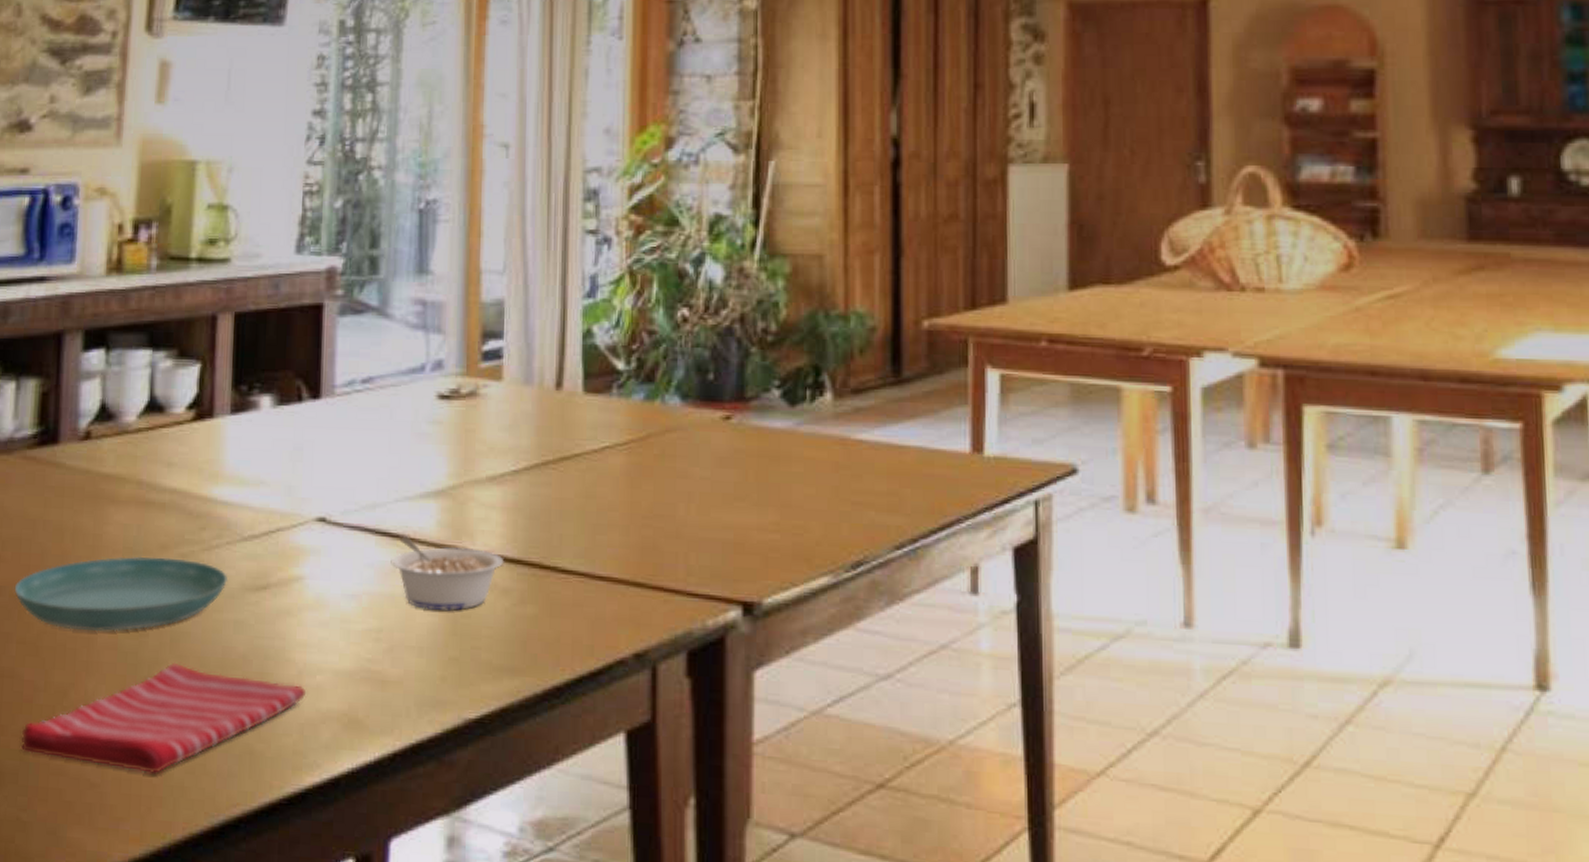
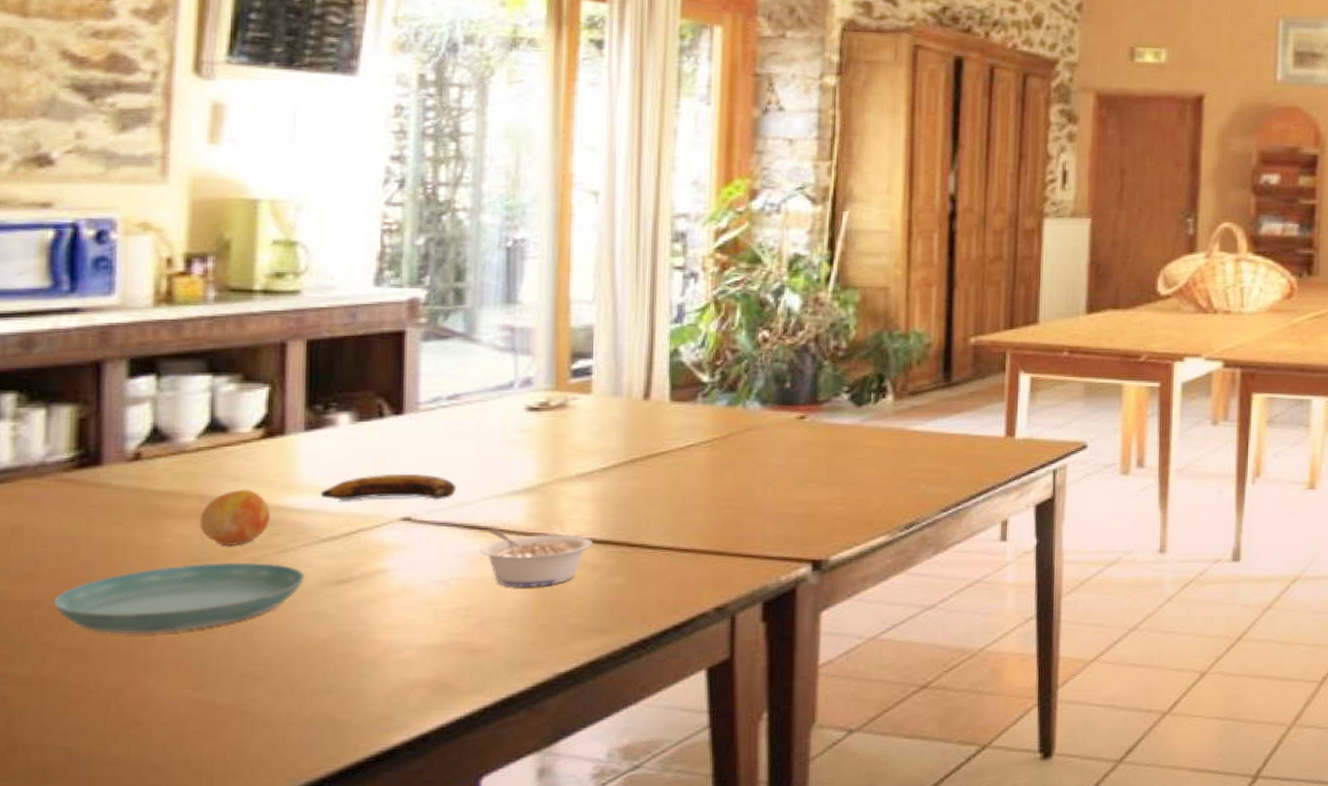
dish towel: present [20,662,307,775] -> none [68,653,393,753]
fruit: none [137,476,199,540] -> present [199,489,271,547]
banana: none [243,466,369,499] -> present [320,473,456,500]

